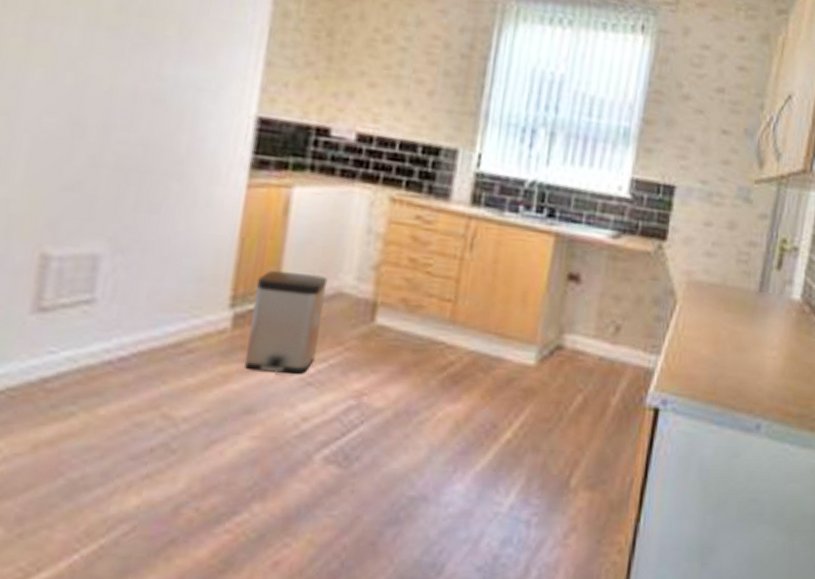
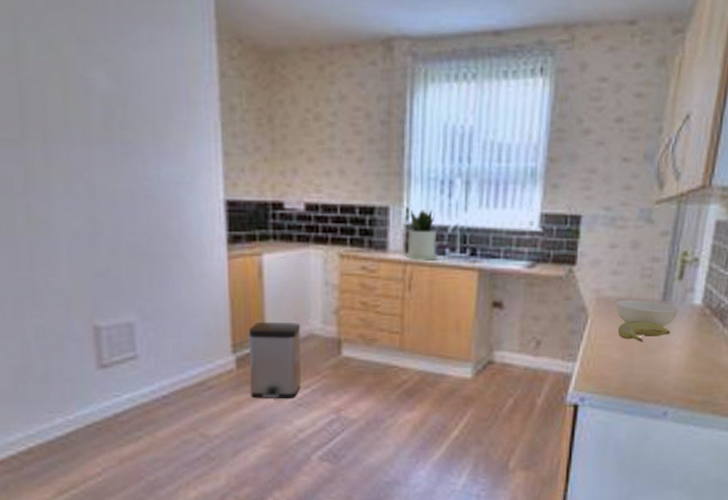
planter: none [470,156,512,218] -> present [405,209,438,261]
bowl: none [708,286,777,322] -> present [616,300,679,327]
fruit: none [708,311,766,338] -> present [617,321,670,342]

